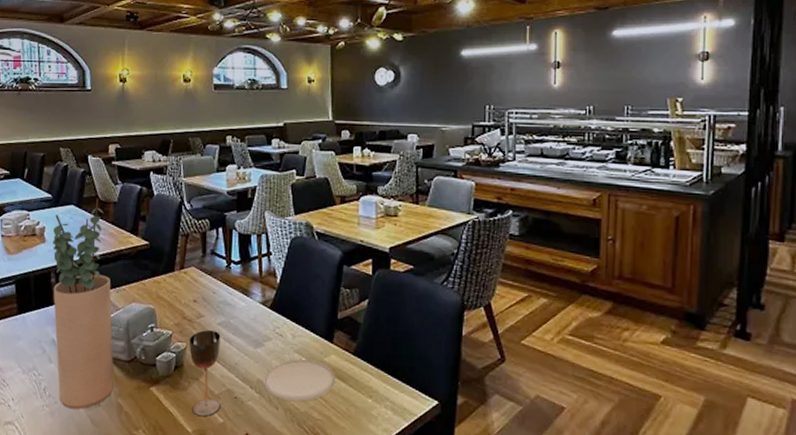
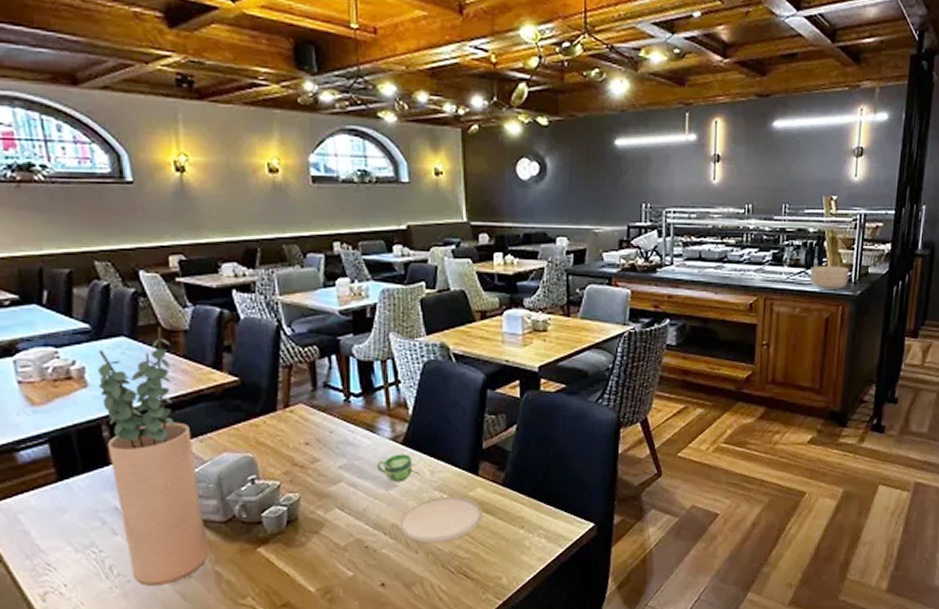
wineglass: present [189,329,221,417] -> none [304,475,349,573]
cup: none [248,316,278,342] -> present [376,453,413,482]
bowl: none [657,164,699,190] -> present [810,265,849,291]

